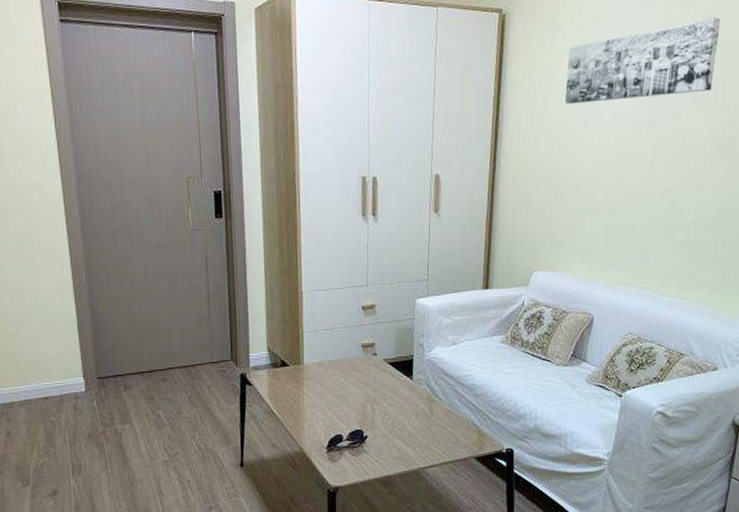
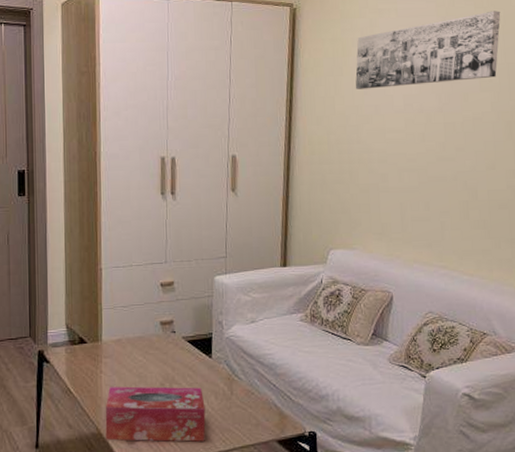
tissue box: none [308,407,406,460] -> present [105,386,206,442]

